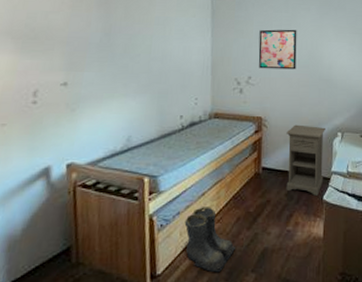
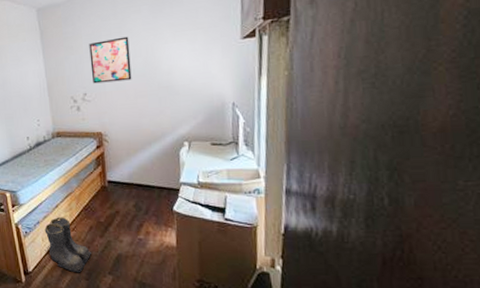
nightstand: present [286,124,325,196] -> none [128,137,173,207]

